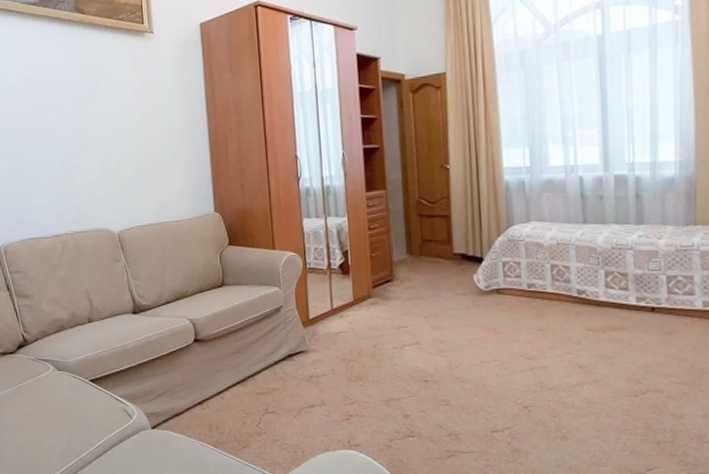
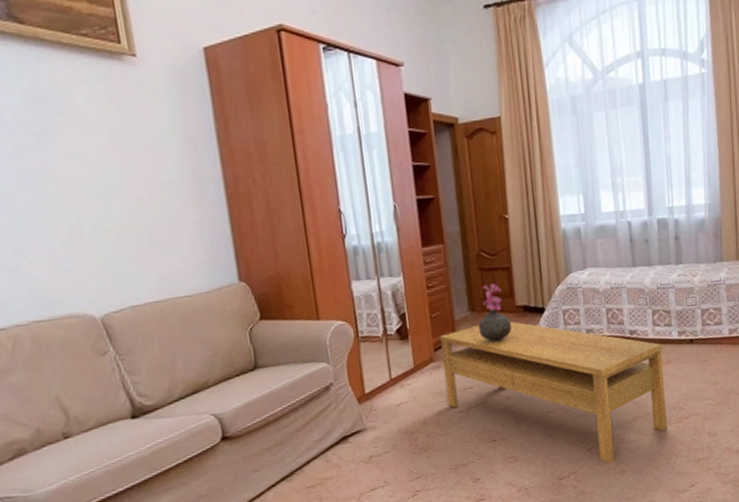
coffee table: none [378,267,620,427] -> present [440,321,667,465]
vase: none [415,230,449,287] -> present [478,283,512,343]

